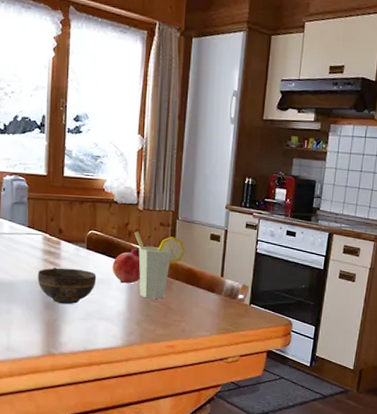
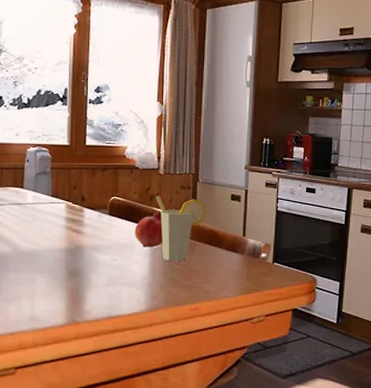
cup: present [37,267,97,304] -> none [61,235,119,270]

